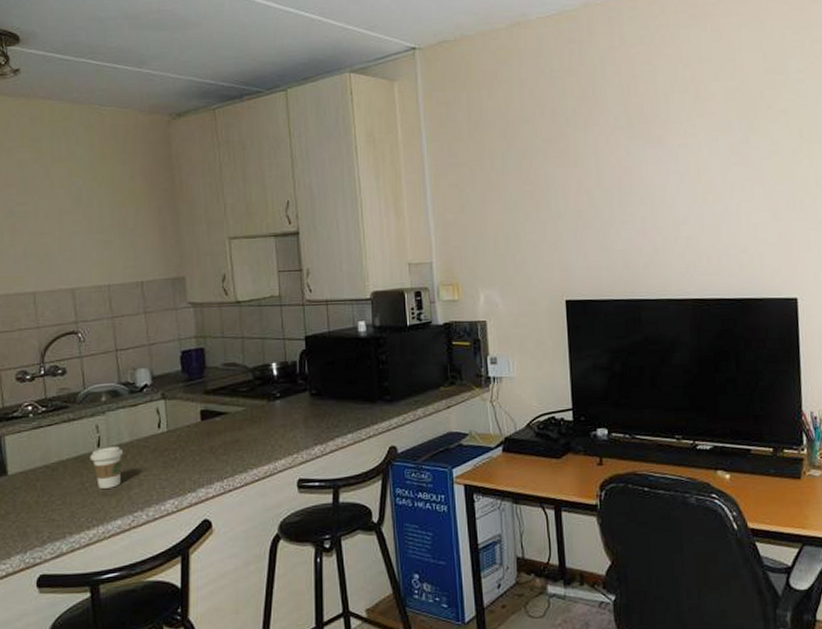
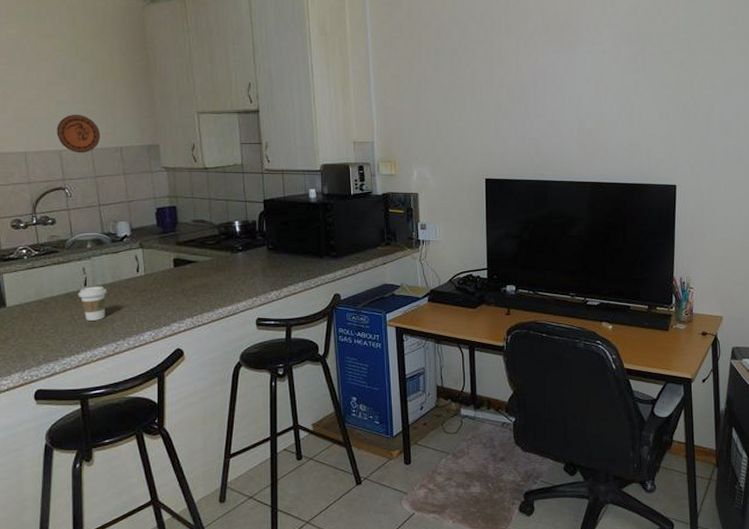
decorative plate: none [70,247,119,291] -> present [57,115,101,154]

